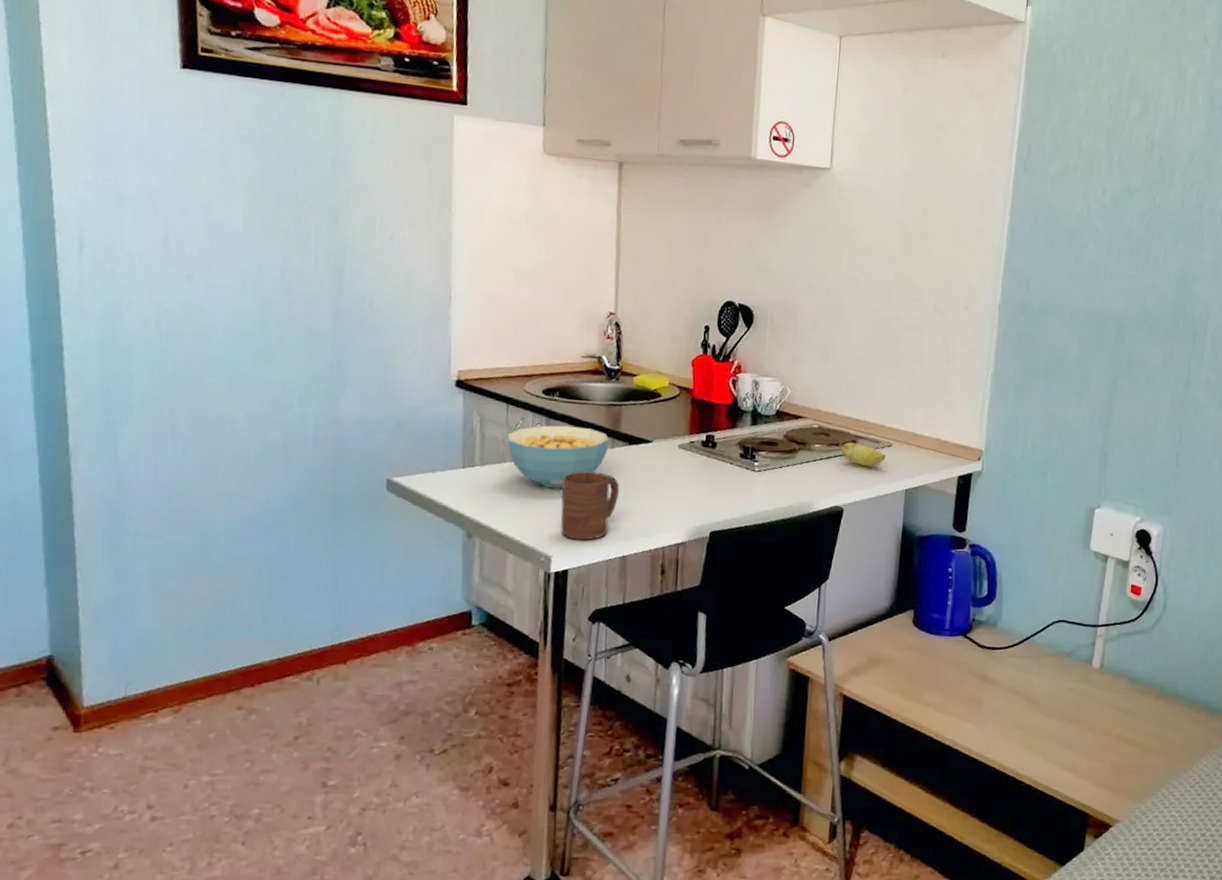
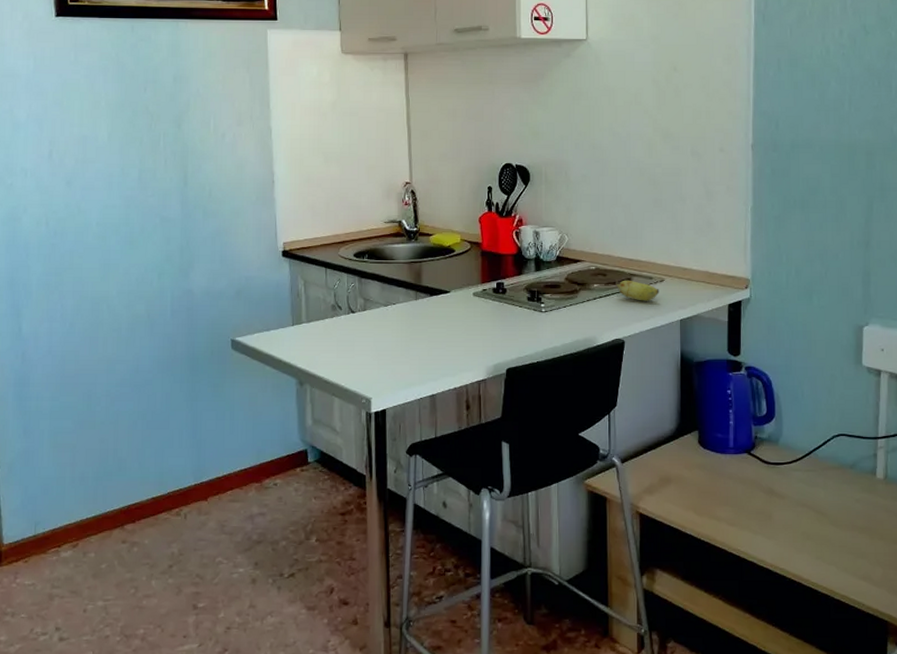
cereal bowl: present [507,425,610,489] -> none [327,283,414,339]
cup: present [560,471,619,541] -> none [375,322,424,383]

